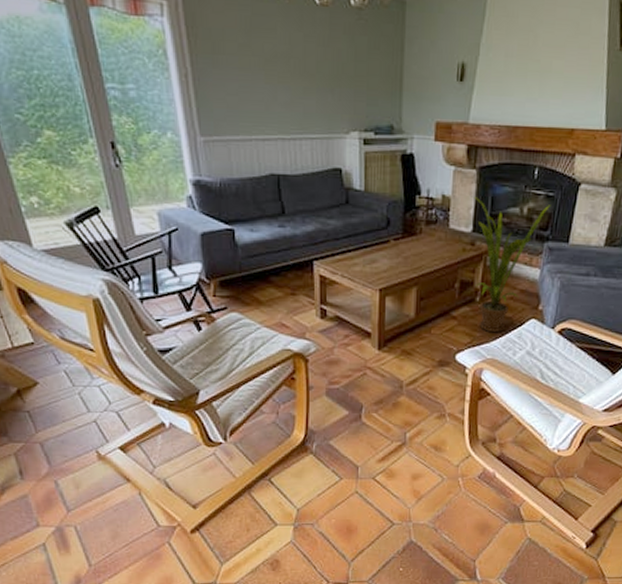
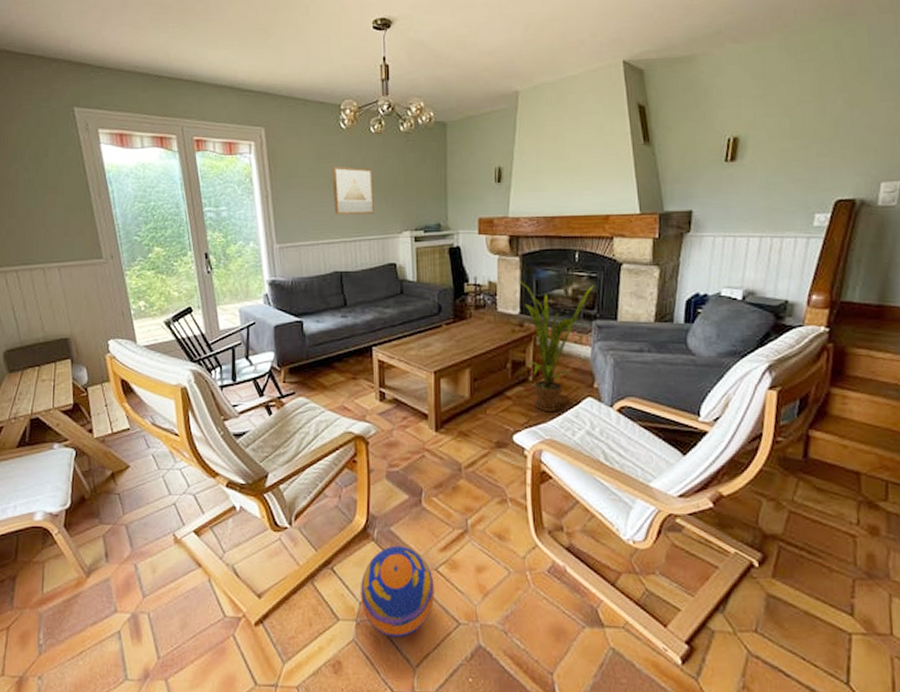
wall art: none [266,44,318,108] -> present [331,166,374,216]
ball: none [299,458,372,537] -> present [361,546,435,637]

